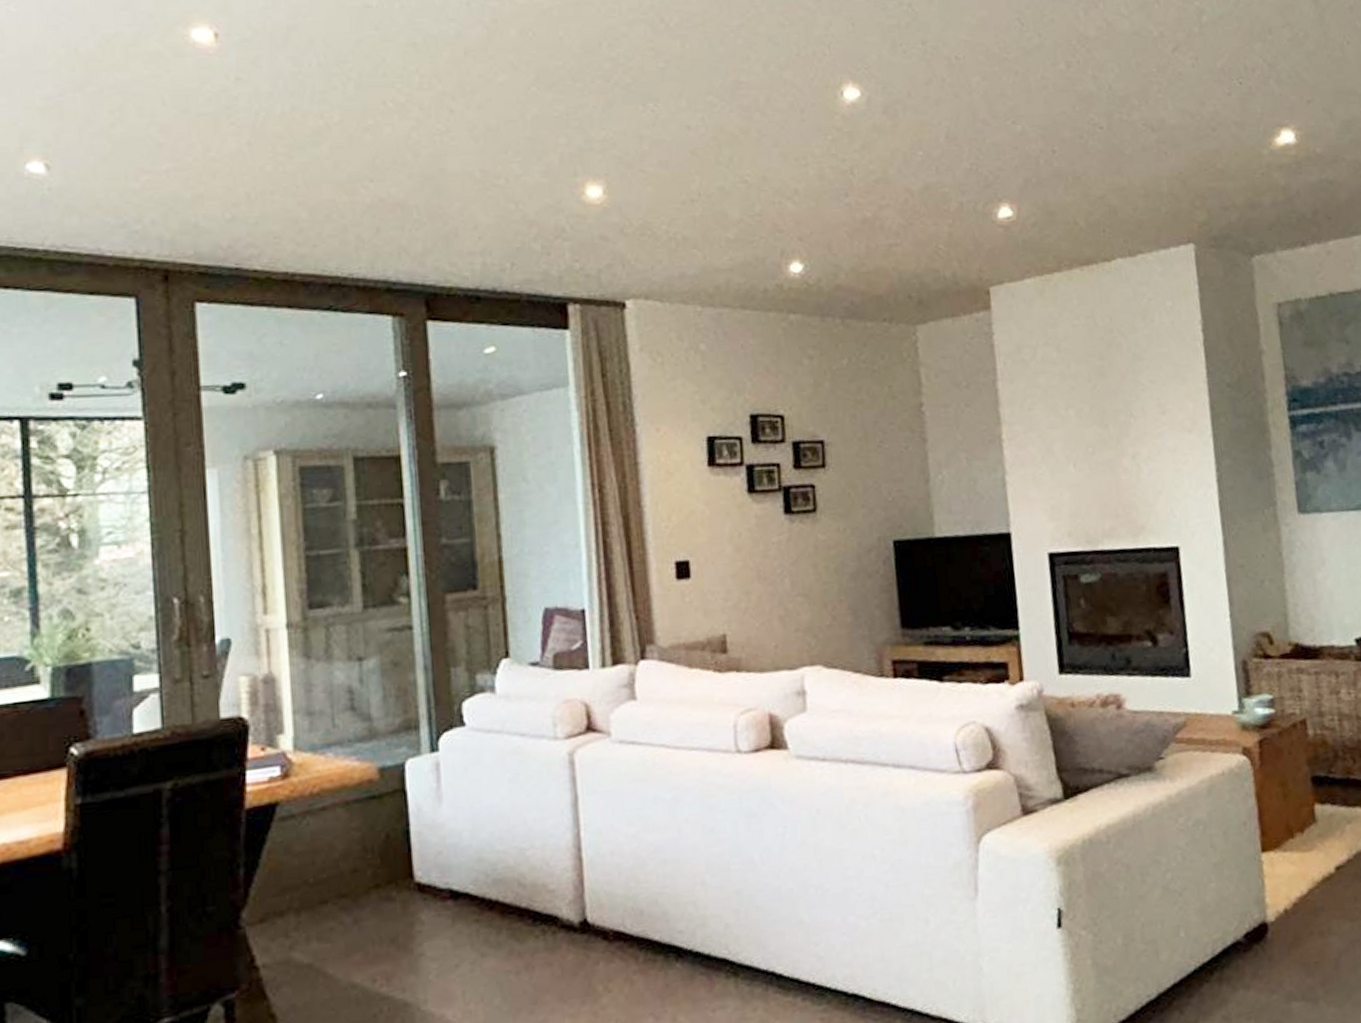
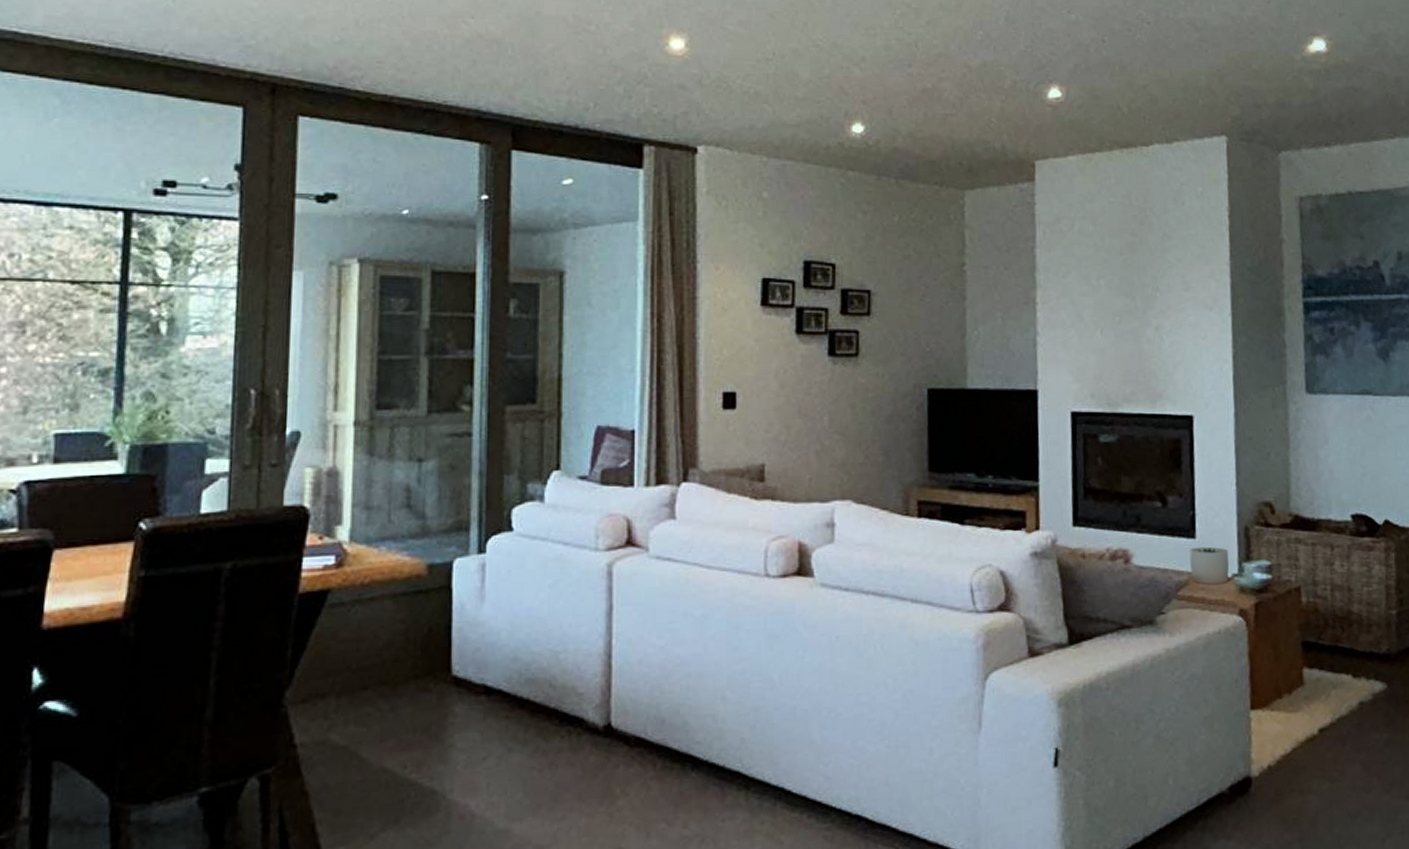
planter: none [1185,684,1229,726] -> present [1189,546,1230,586]

